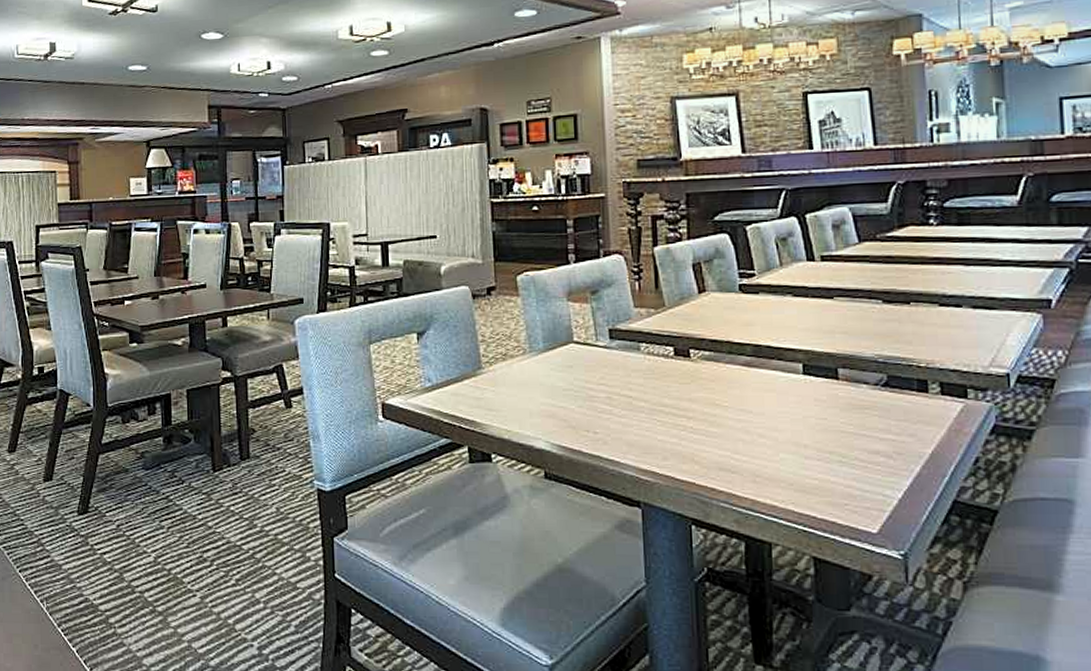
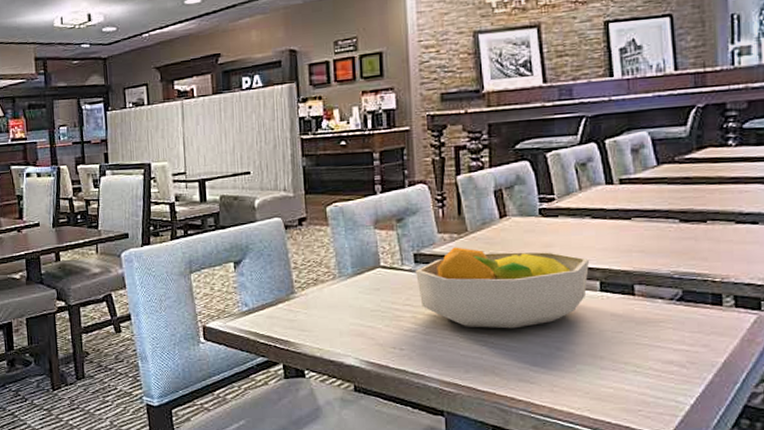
fruit bowl: none [610,323,792,413] -> present [415,247,590,329]

